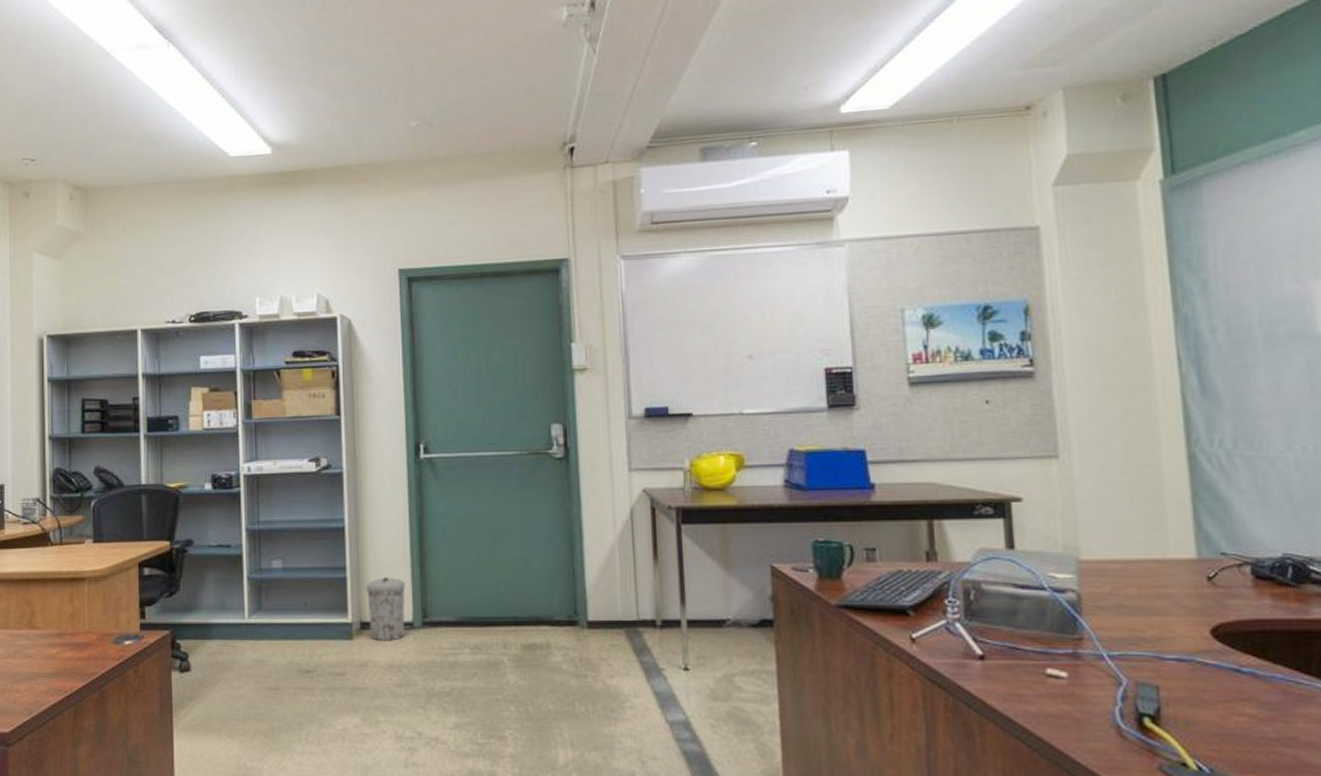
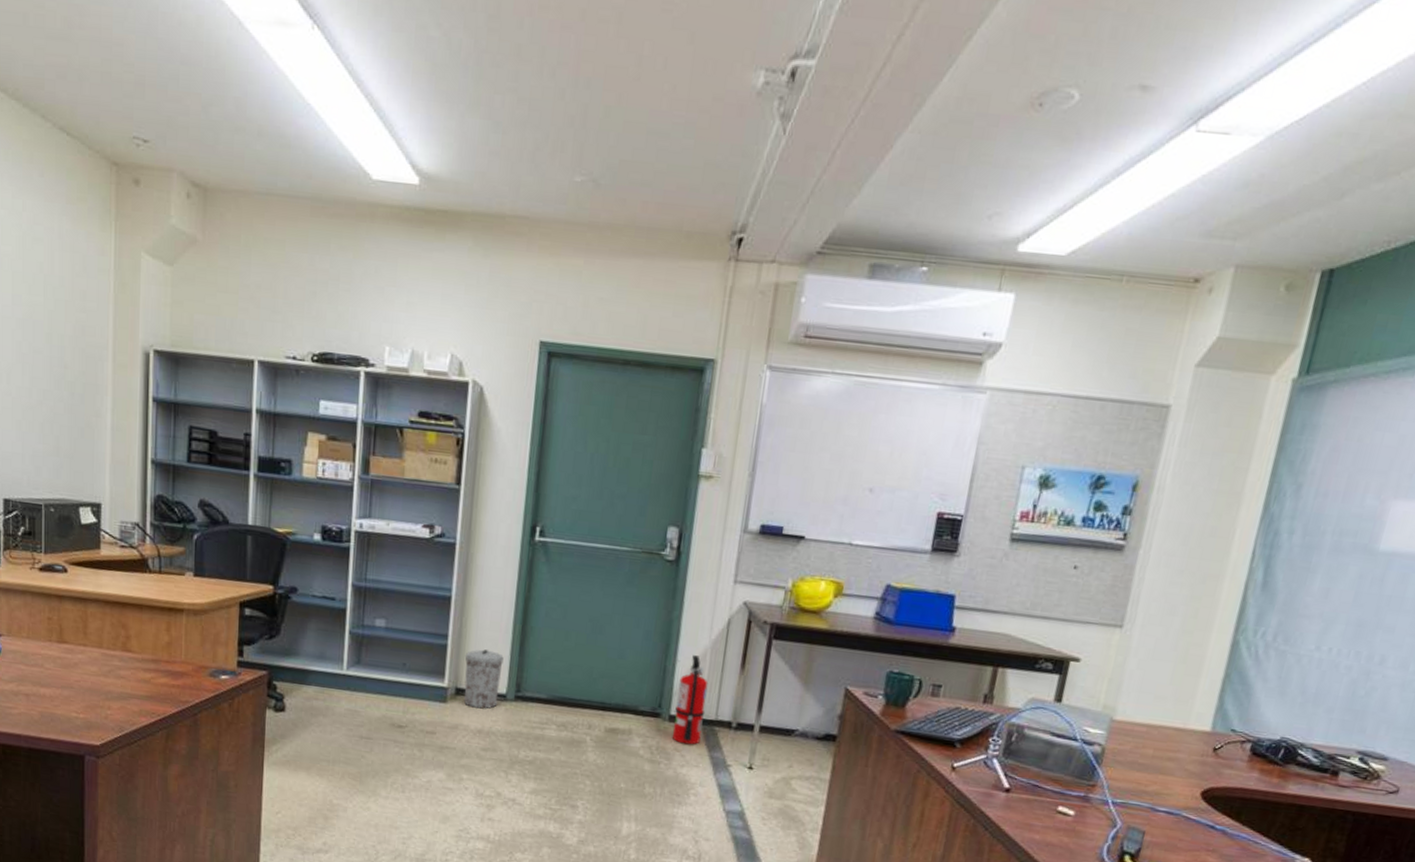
fire extinguisher: none [580,553,625,652] -> present [672,655,708,745]

